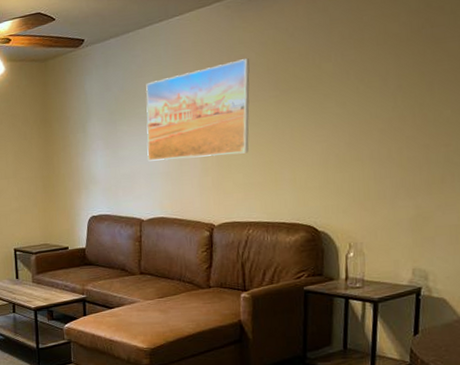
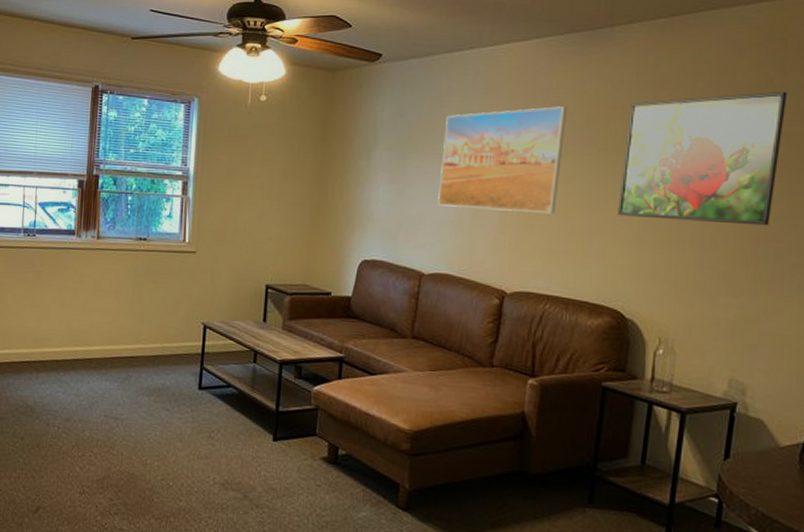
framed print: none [302,12,445,146] -> present [618,91,787,226]

